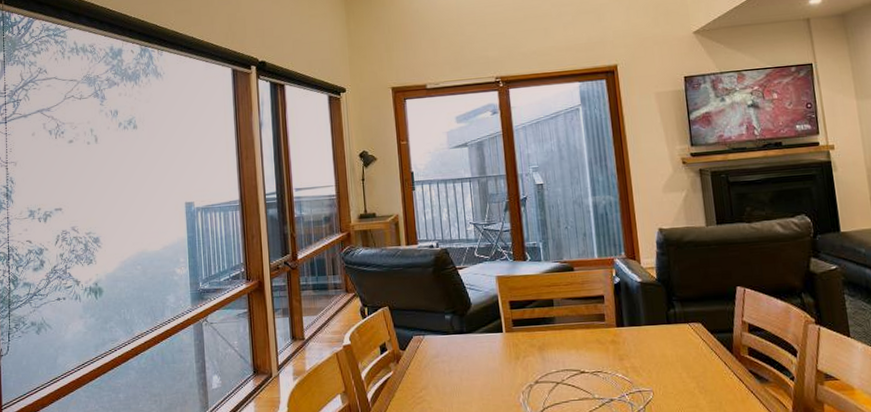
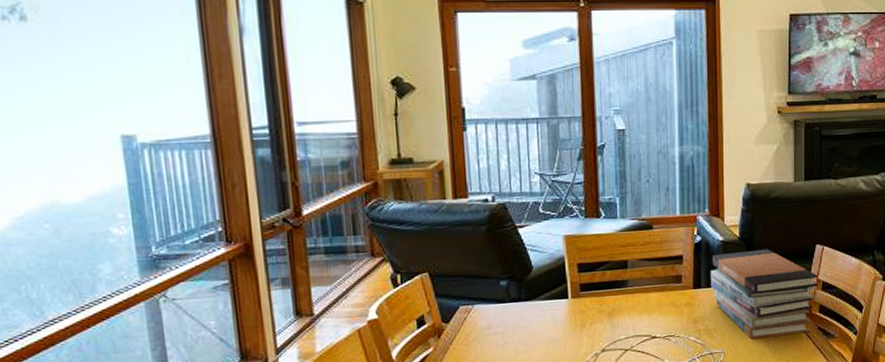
book stack: none [632,290,745,379] -> present [711,249,819,339]

